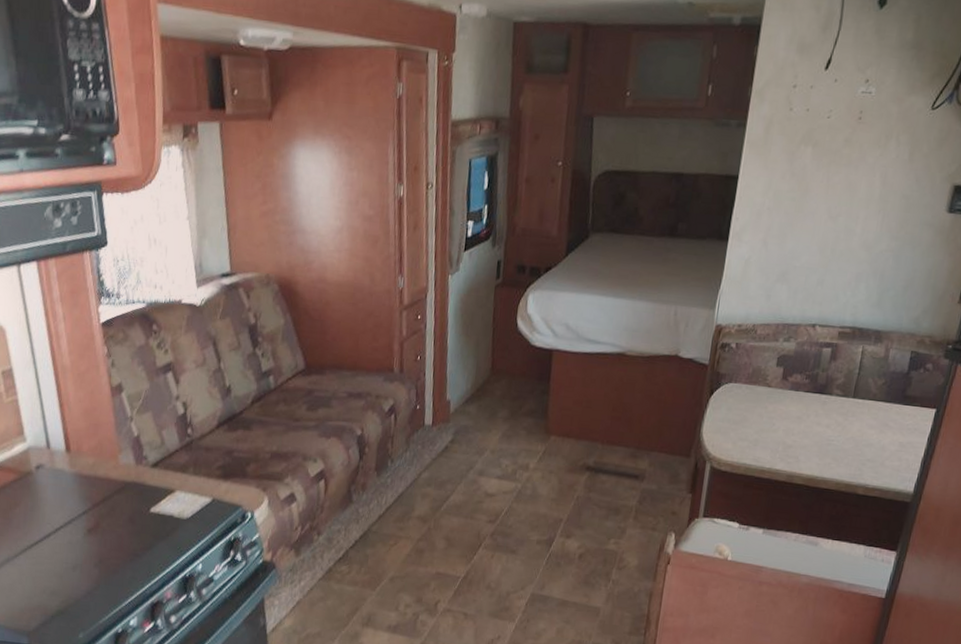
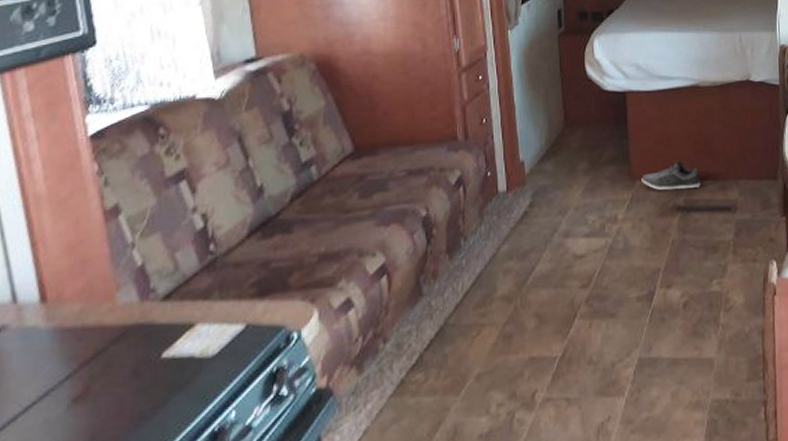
shoe: none [556,423,614,452] -> present [641,161,700,191]

